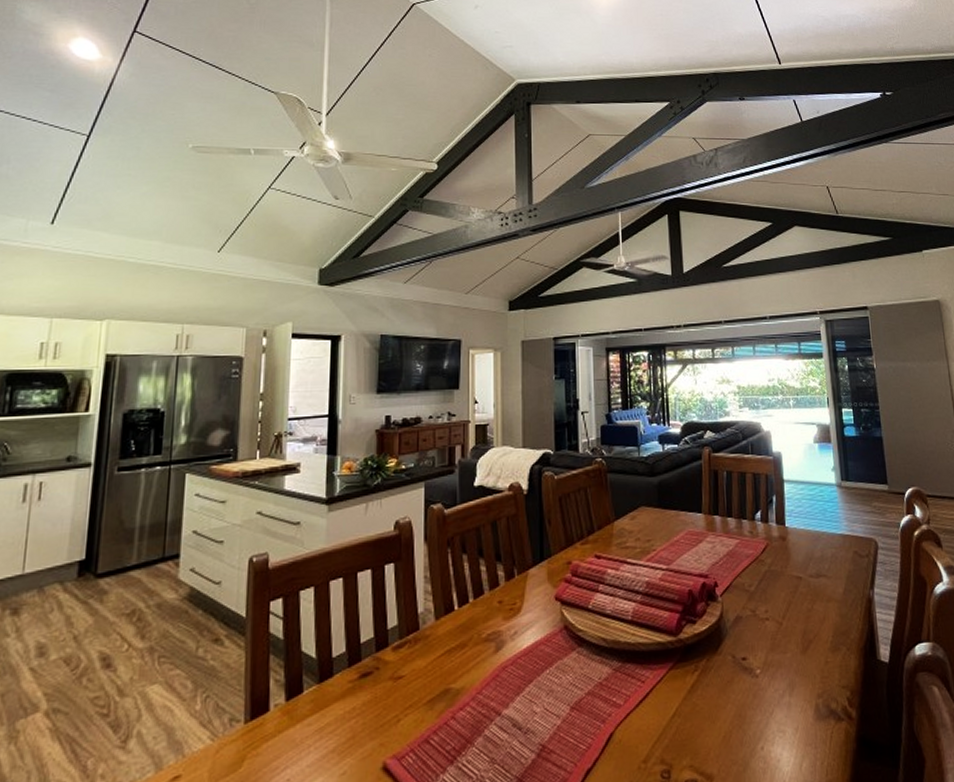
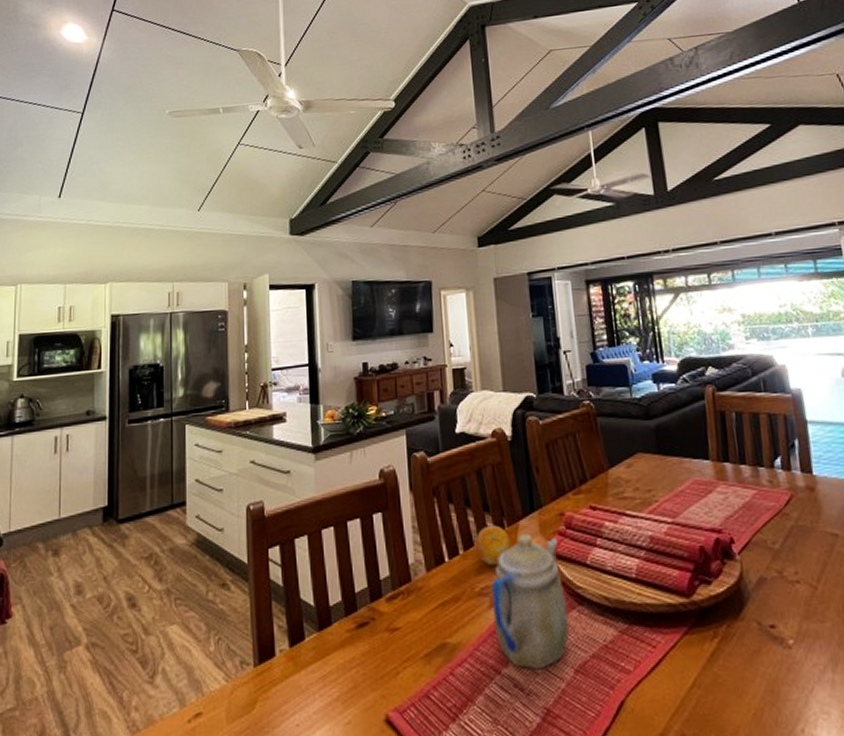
fruit: none [484,573,520,613] -> present [474,525,512,566]
teapot: none [497,581,569,708] -> present [492,533,570,669]

